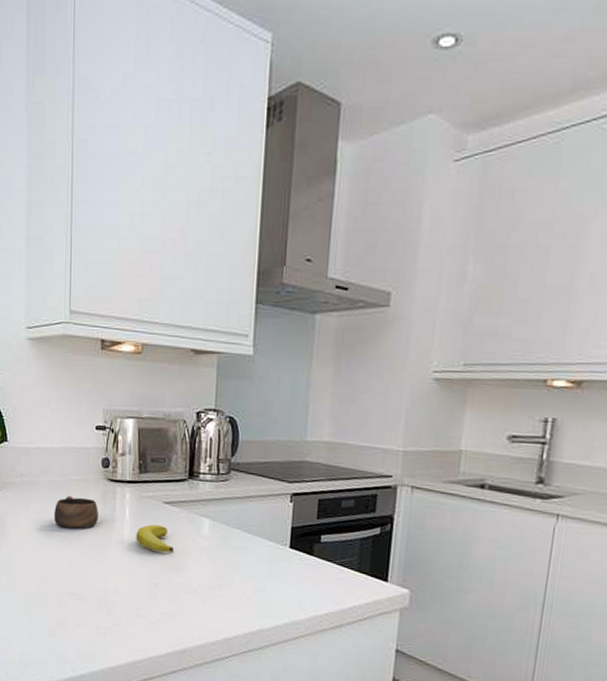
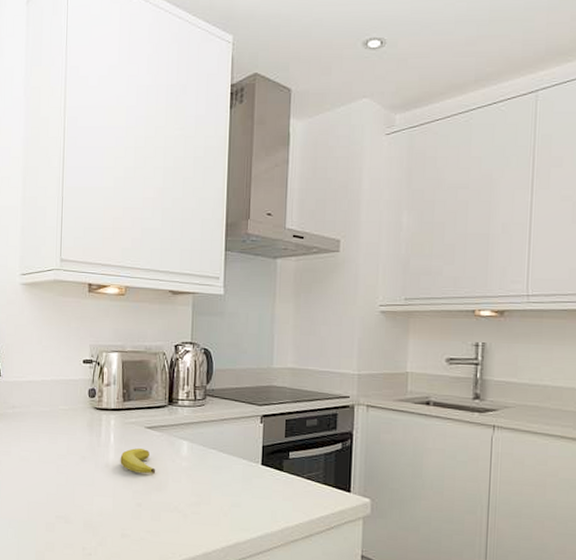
cup: present [54,495,98,529] -> none [43,424,85,455]

